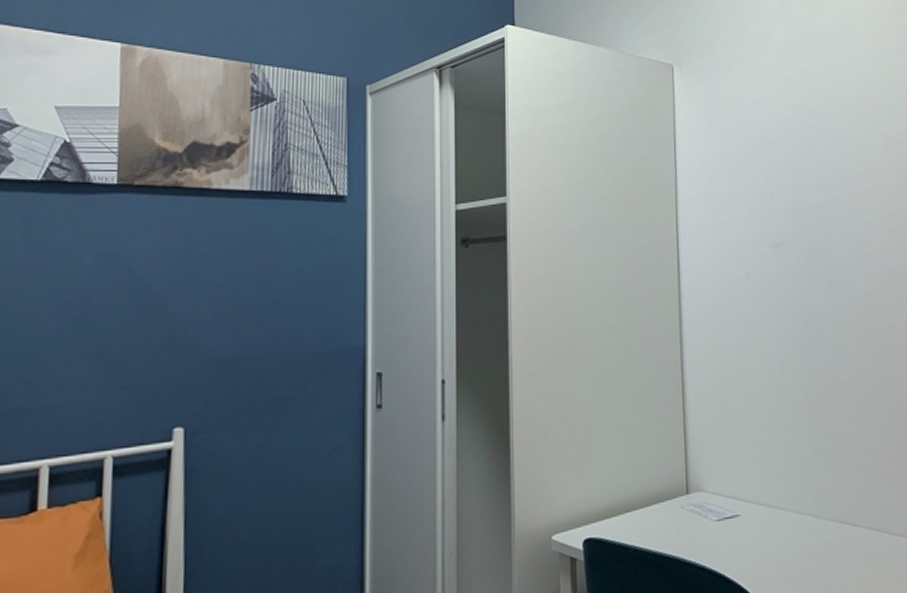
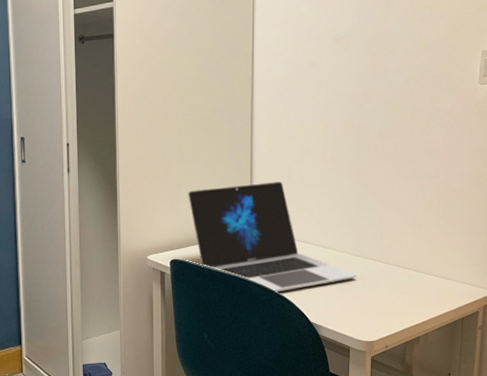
laptop: none [605,423,822,576] -> present [188,182,357,292]

